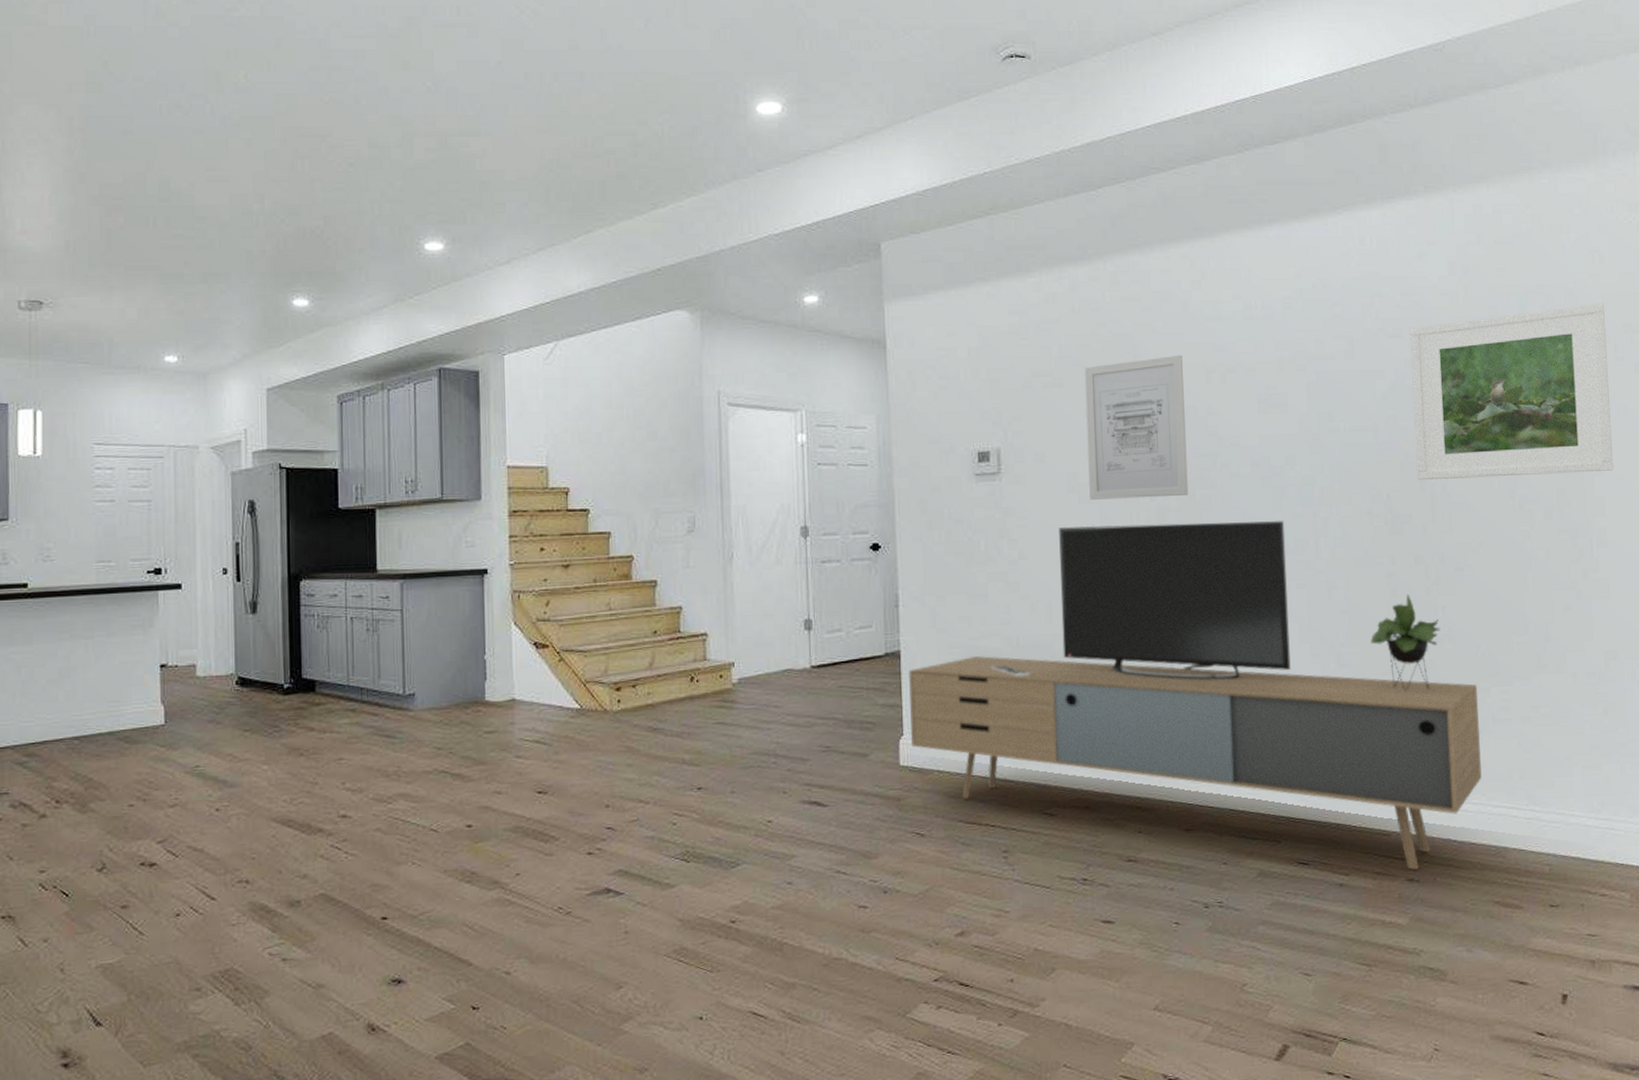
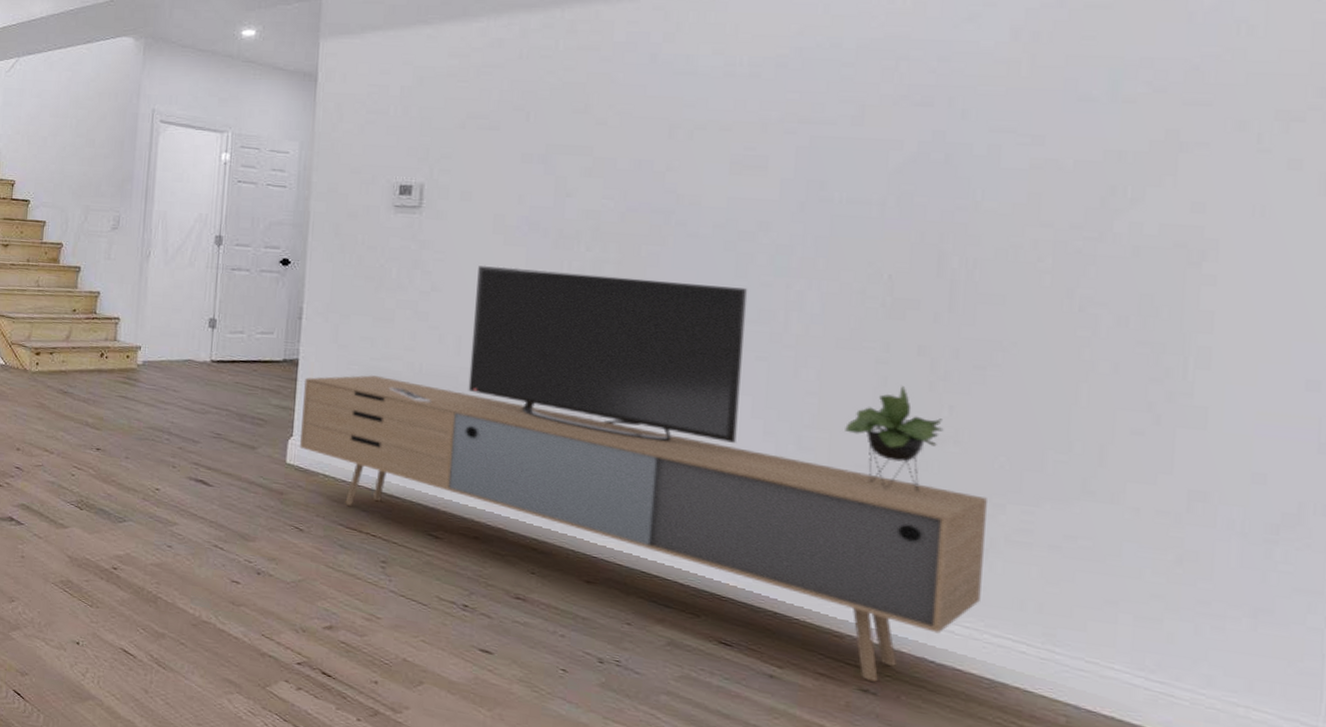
wall art: present [1084,354,1189,500] -> none [517,107,642,250]
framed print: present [1409,303,1613,481] -> none [934,83,1249,282]

